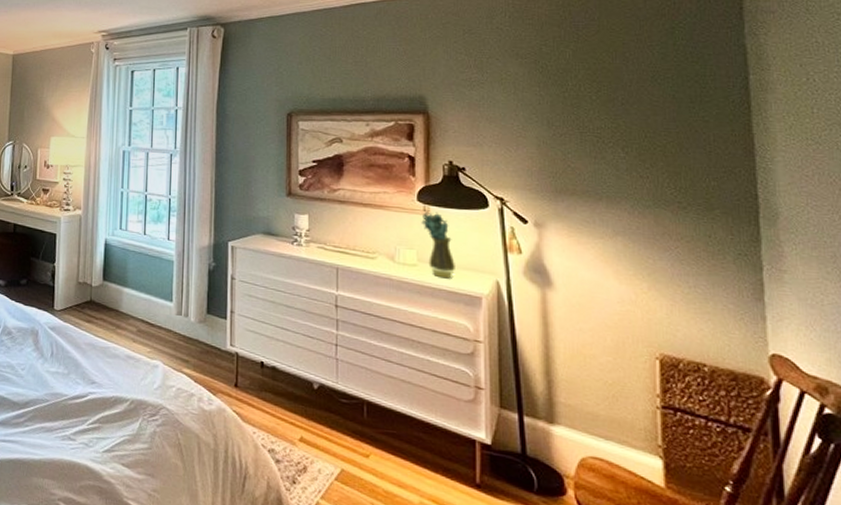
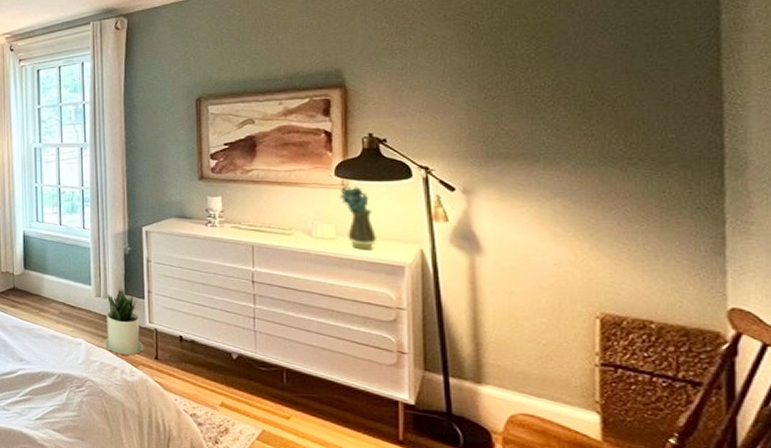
planter: none [182,307,224,382] -> present [104,289,144,356]

